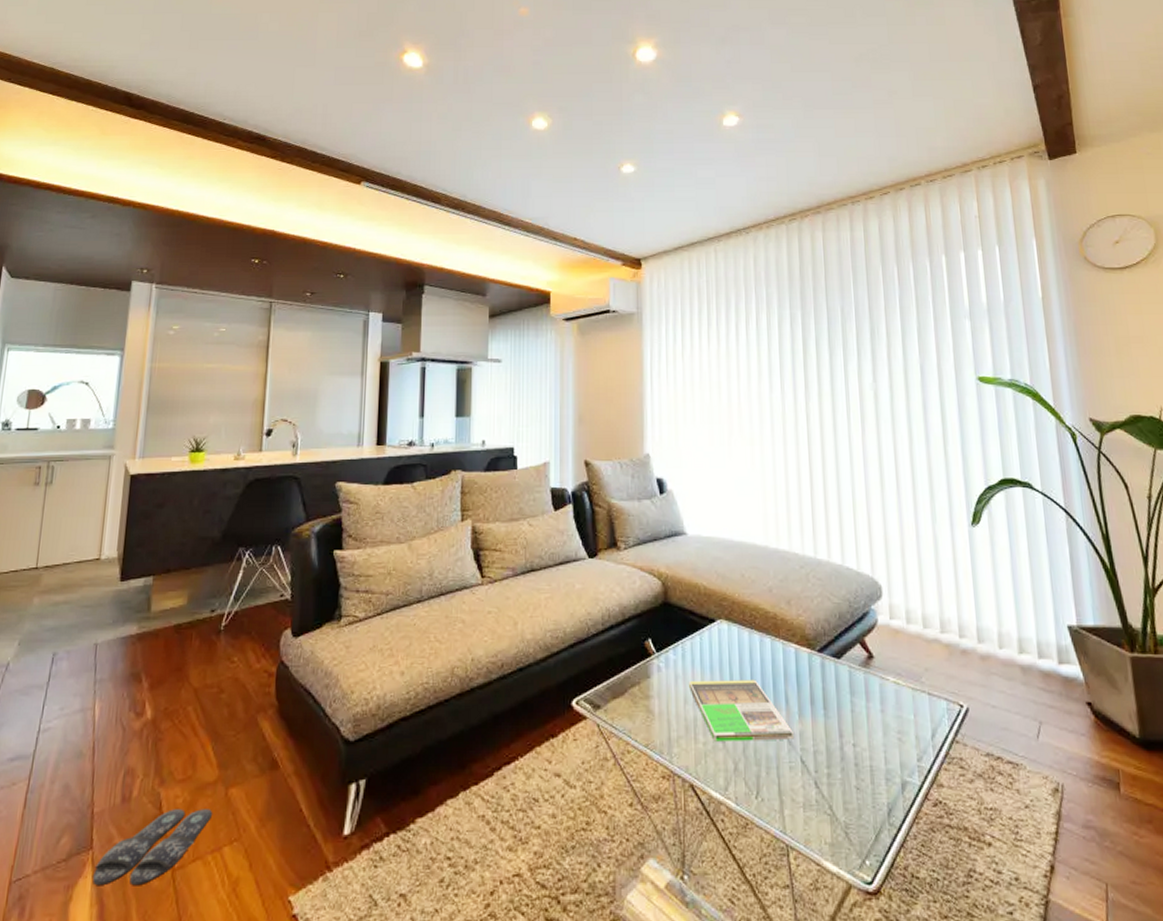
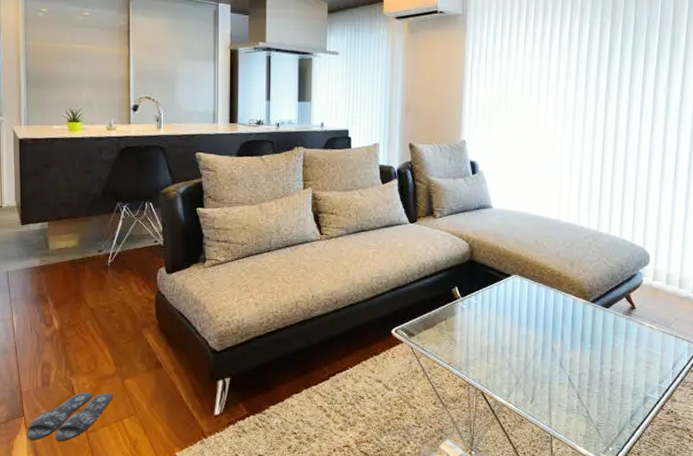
magazine: present [688,679,795,741] -> none [485,319,566,364]

